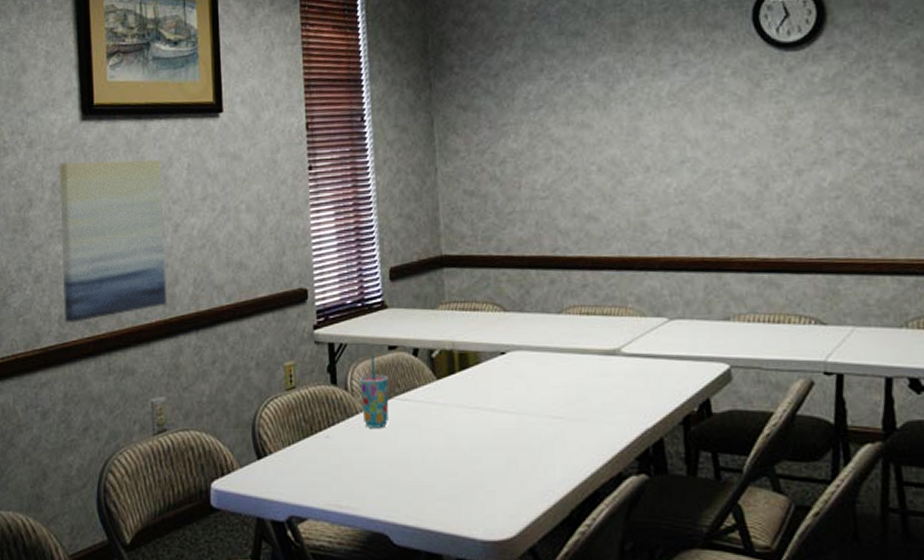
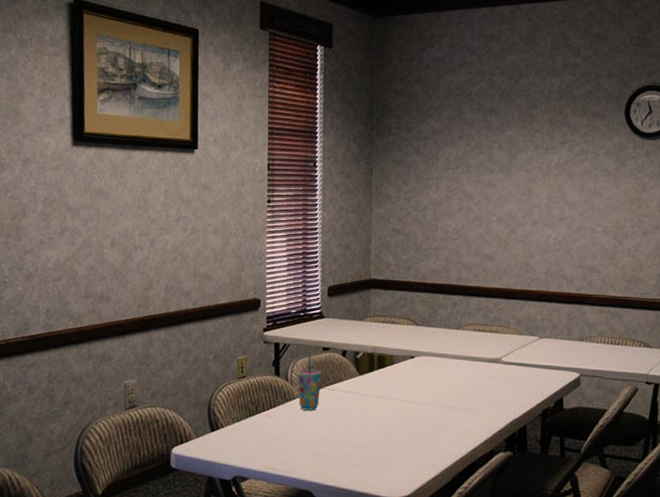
wall art: present [59,159,168,323] -> none [50,180,143,316]

